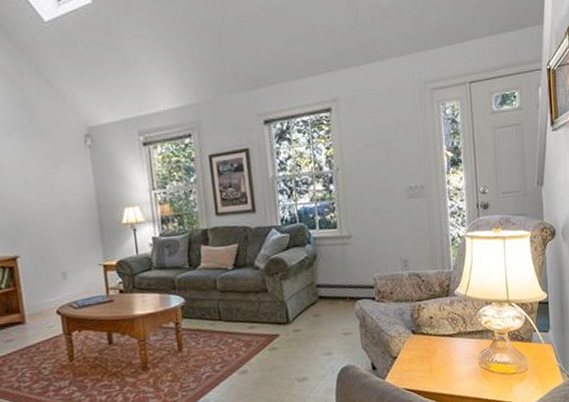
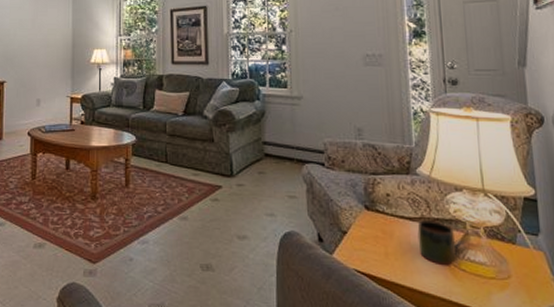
mug: none [456,333,487,370] -> present [417,220,456,266]

